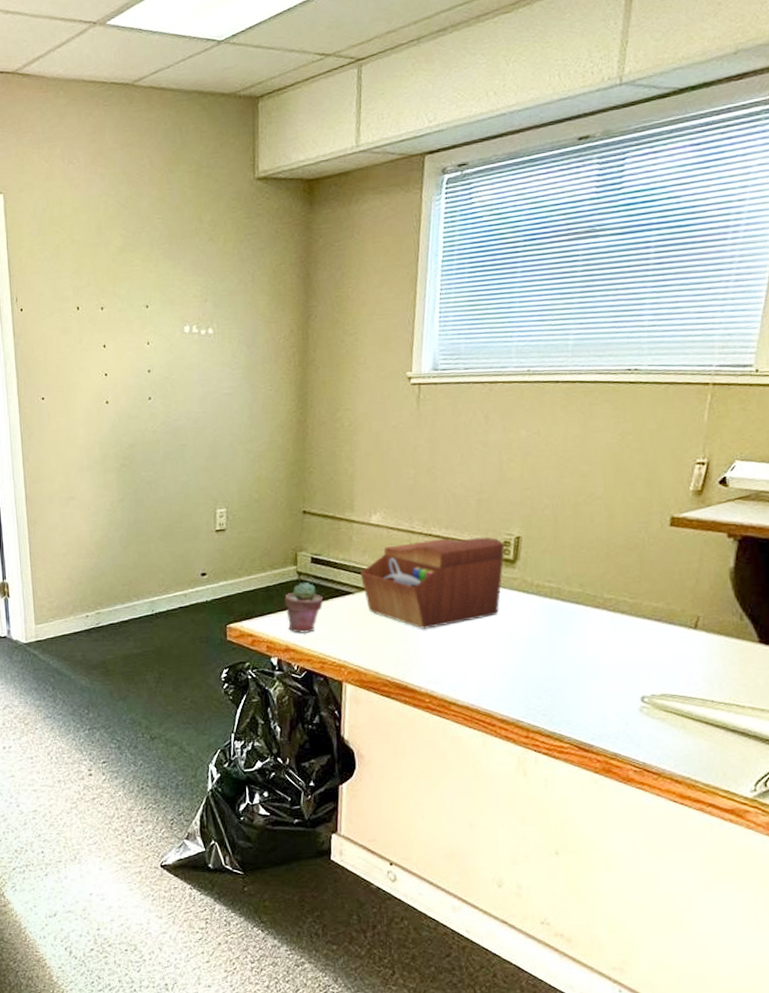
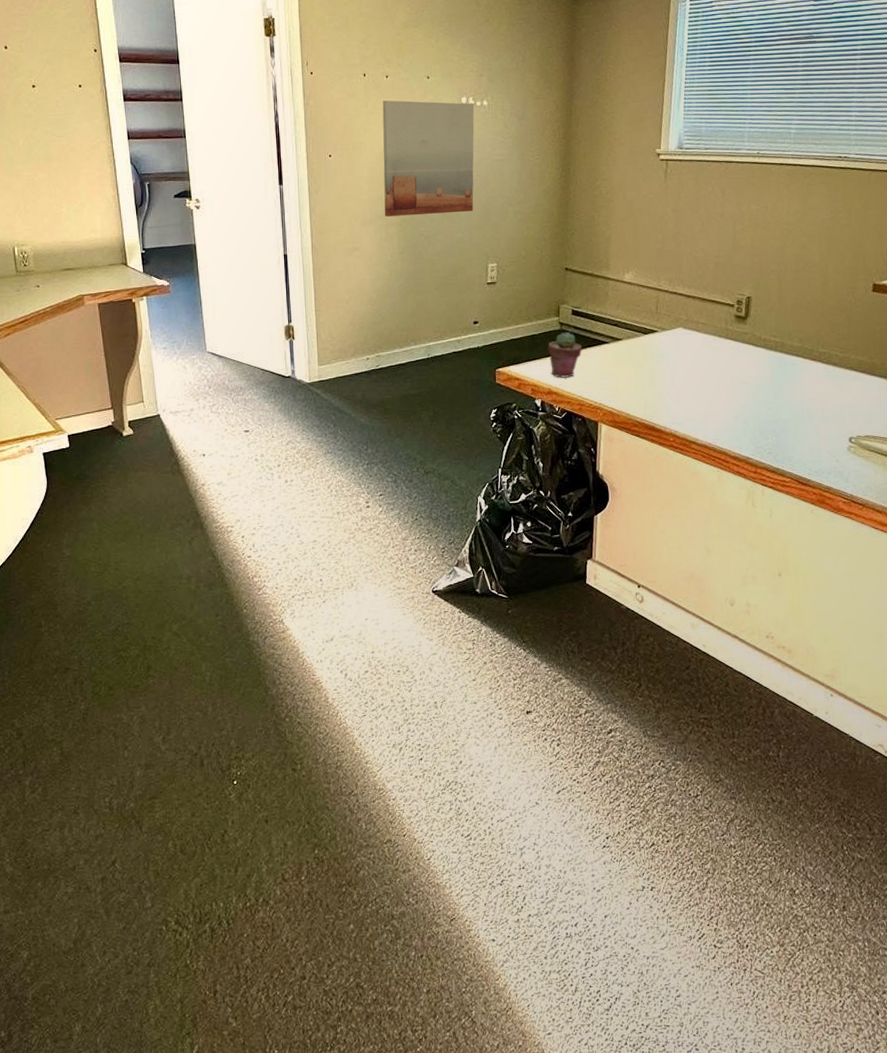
wall art: none [97,332,199,462] -> present [382,100,475,217]
sewing box: present [360,536,505,629] -> none [614,296,738,376]

